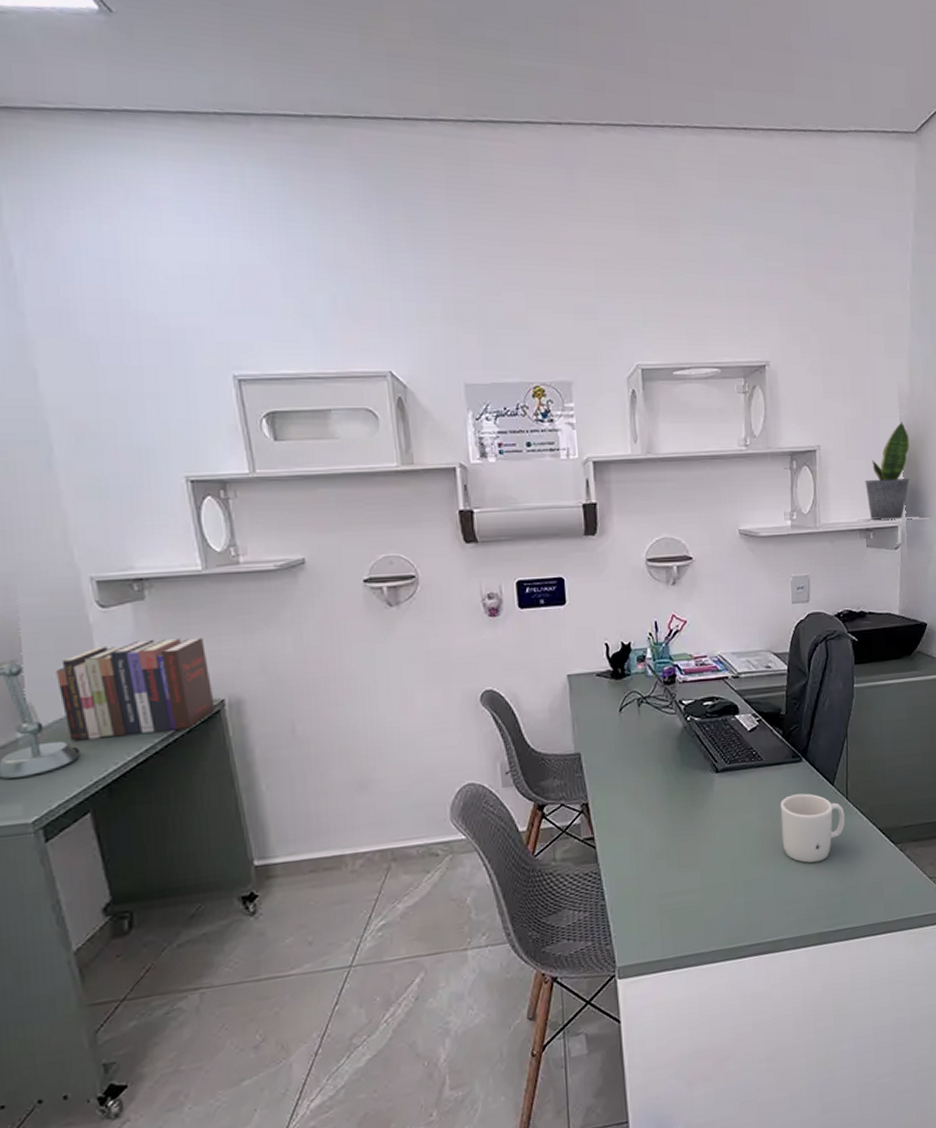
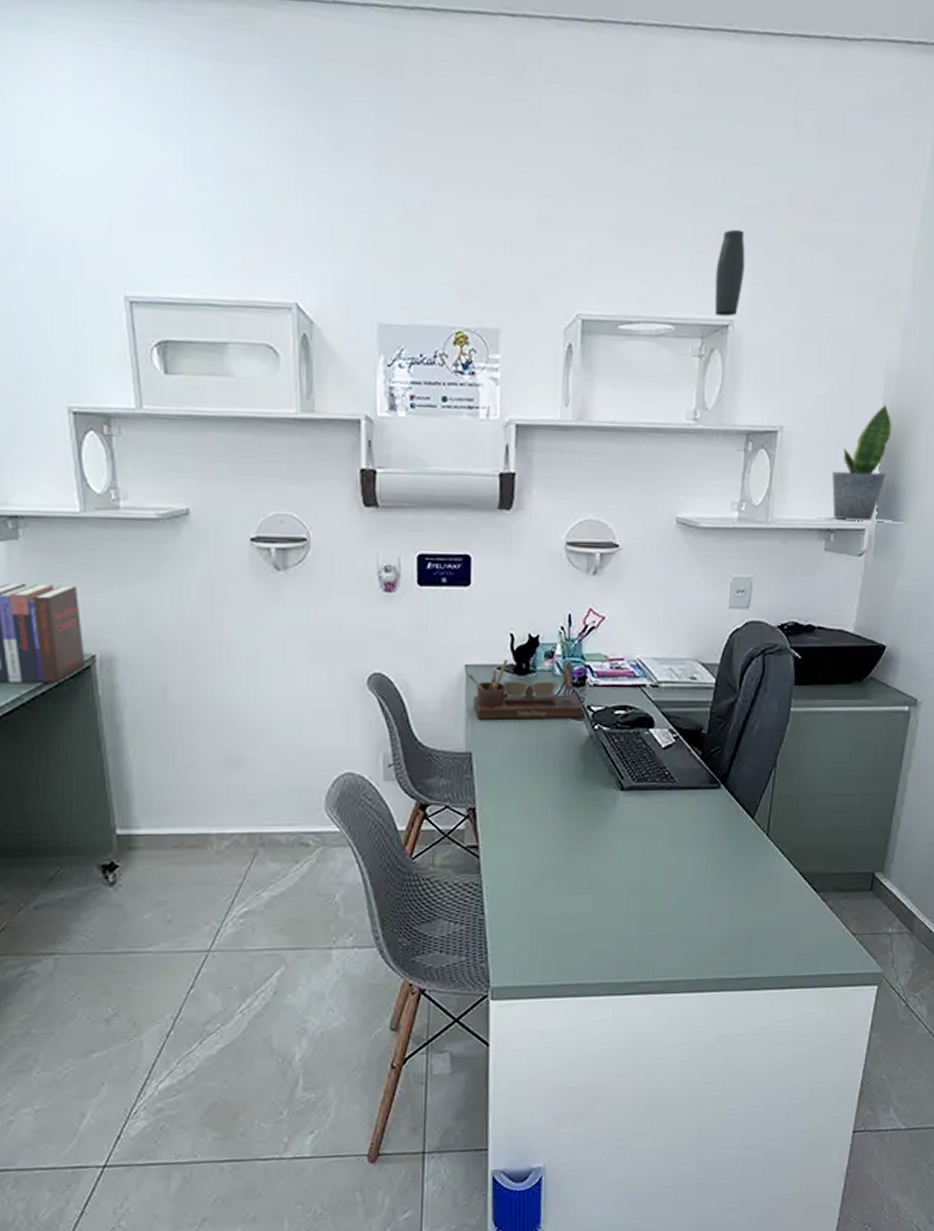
desk organizer: none [571,661,679,723] -> present [469,659,586,720]
vase: none [749,286,774,358] -> present [714,229,746,317]
mug: present [780,793,845,863] -> none [687,824,763,901]

